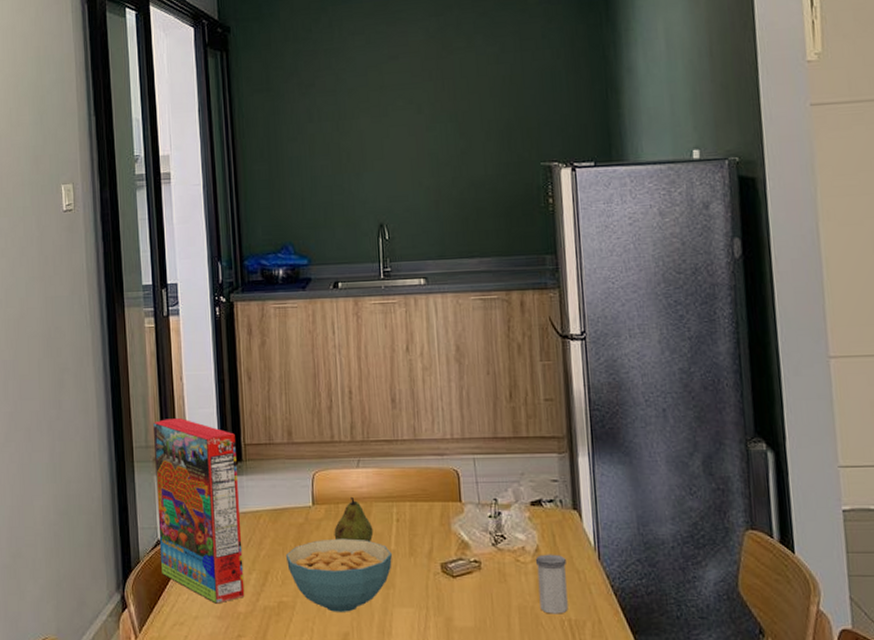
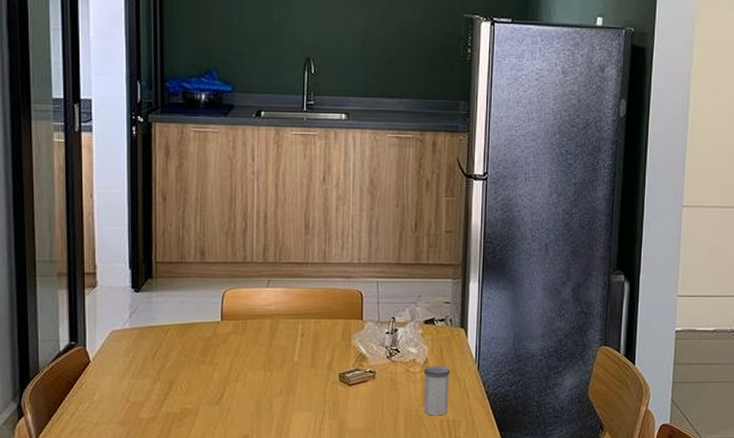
cereal box: present [153,418,245,604] -> none [59,235,148,411]
cereal bowl: present [285,538,392,612] -> none [191,351,294,417]
fruit: present [334,496,374,543] -> none [240,313,279,355]

